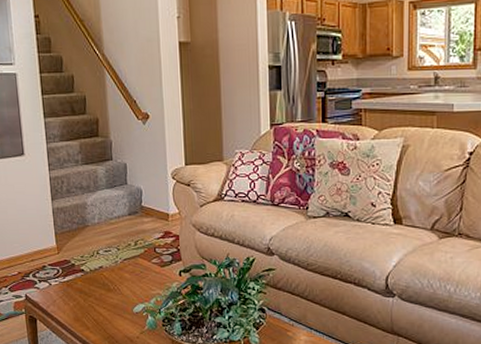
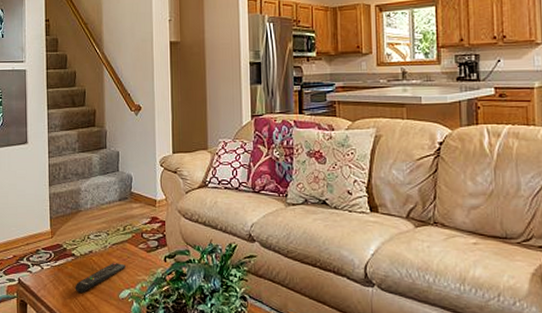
remote control: none [86,277,139,308] -> present [75,262,126,293]

